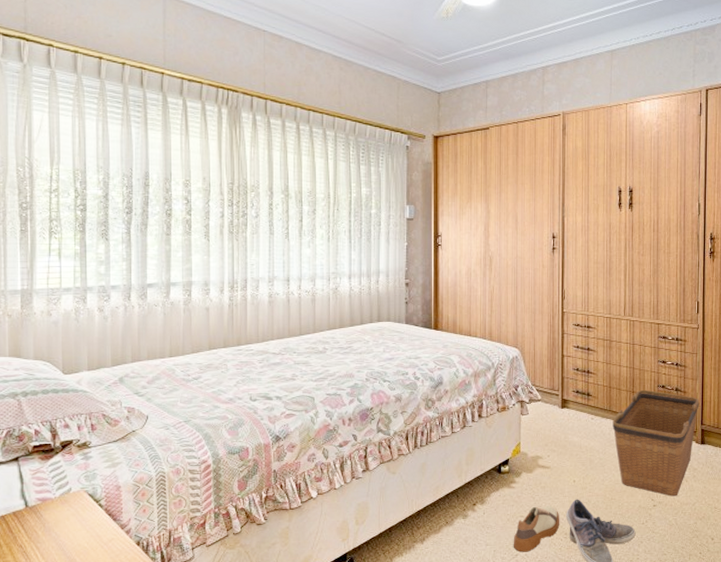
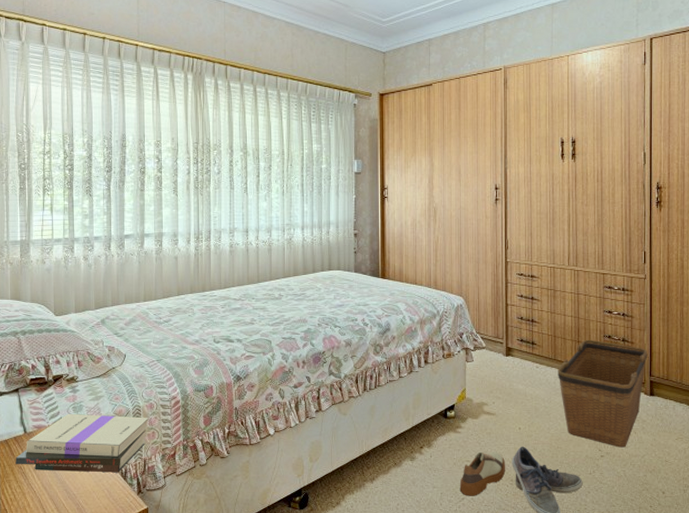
books: none [14,483,175,548] -> present [15,413,149,473]

